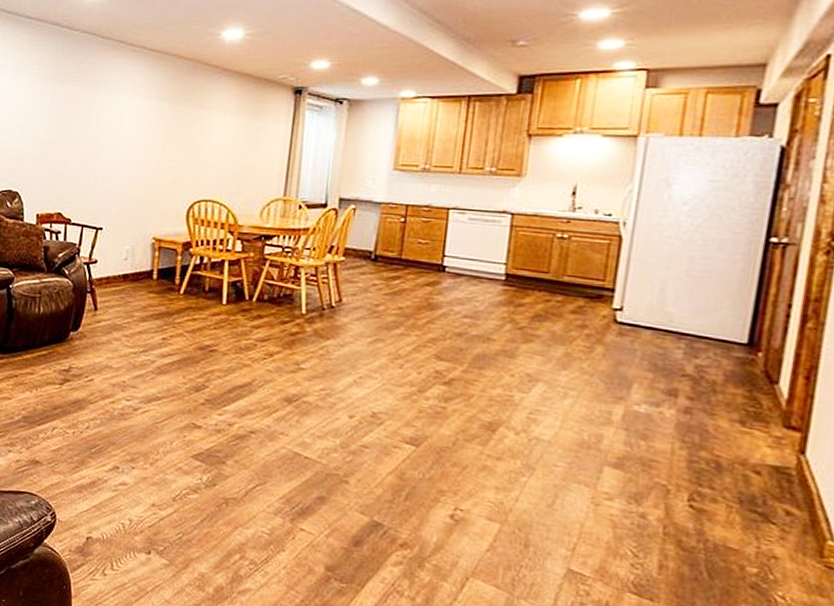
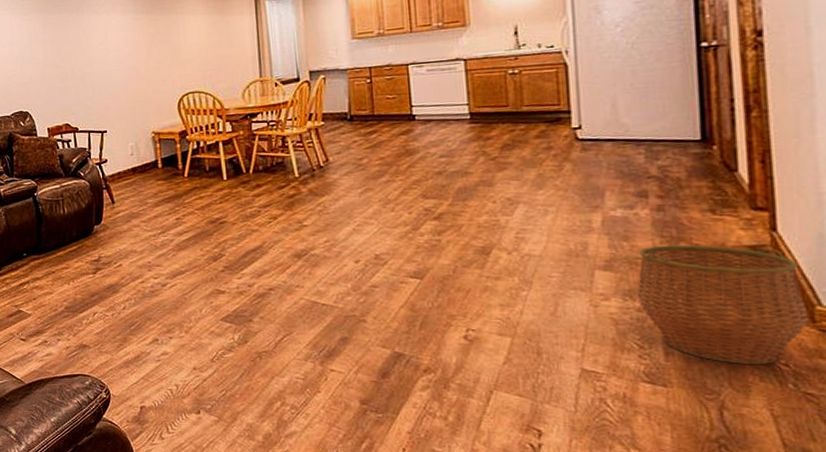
basket: none [642,450,819,594] -> present [636,244,809,366]

